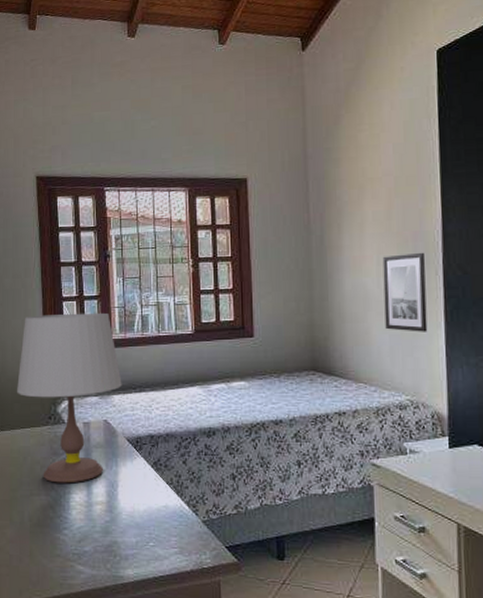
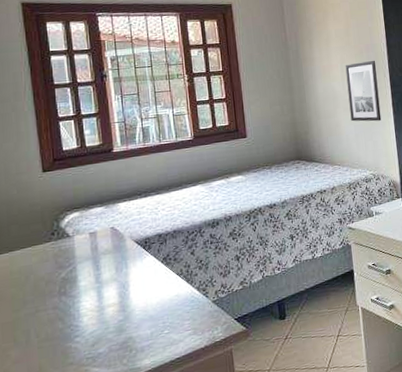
table lamp: present [17,312,122,483] -> none [13,128,127,296]

